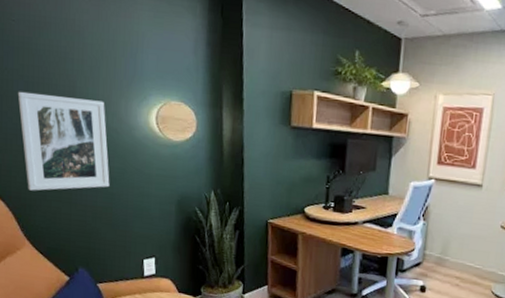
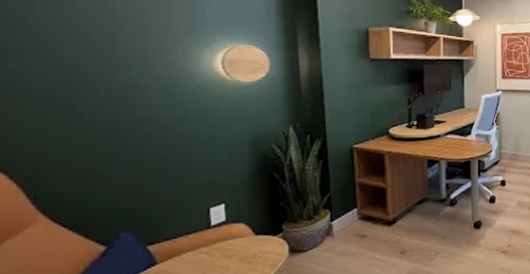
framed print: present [17,91,110,191] -> none [31,46,164,155]

